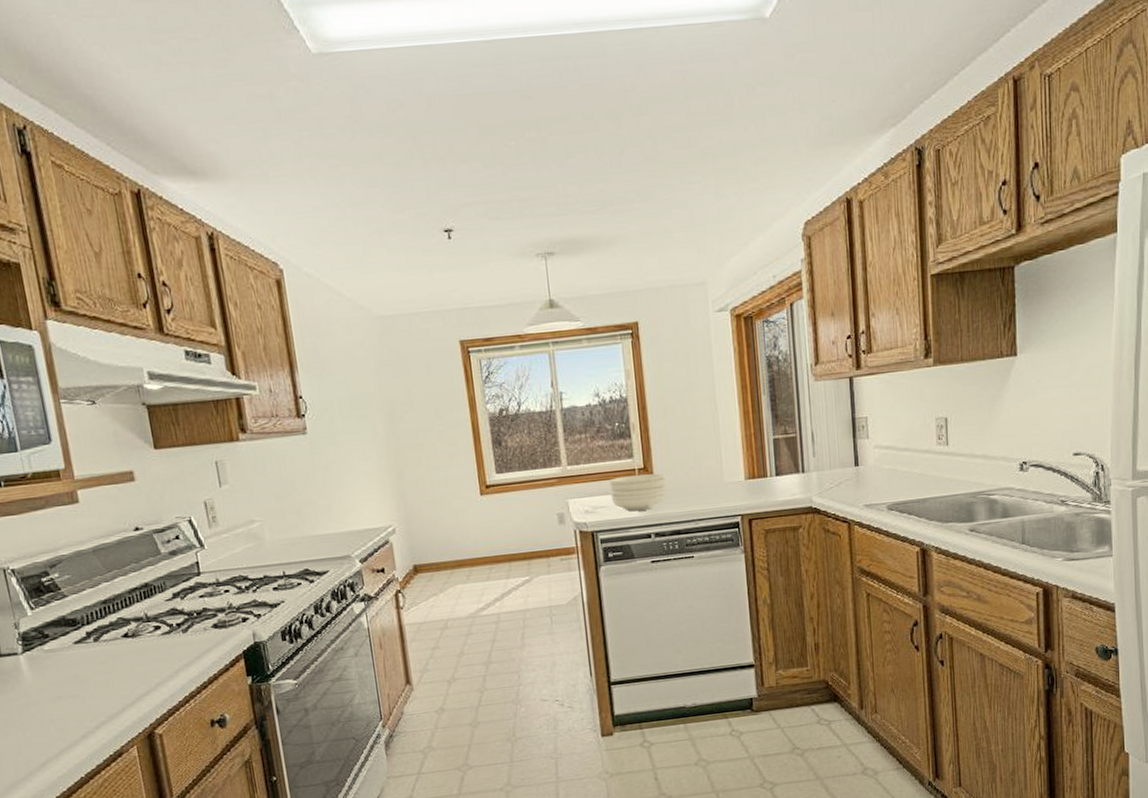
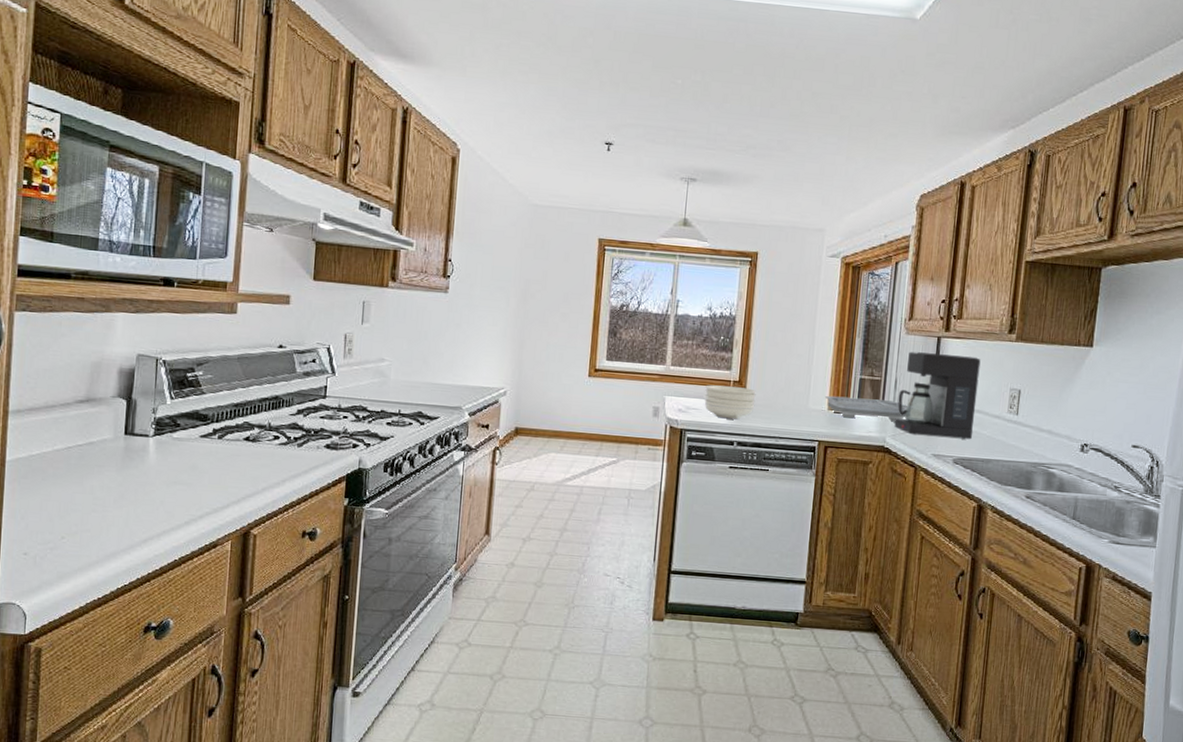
dish rack: none [738,456,830,485] -> present [824,395,907,422]
coffee maker: none [817,391,904,489] -> present [894,351,981,440]

